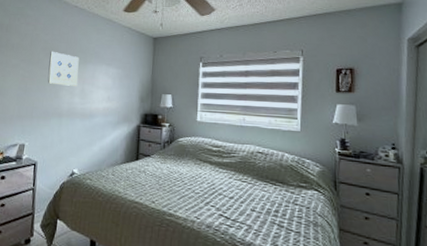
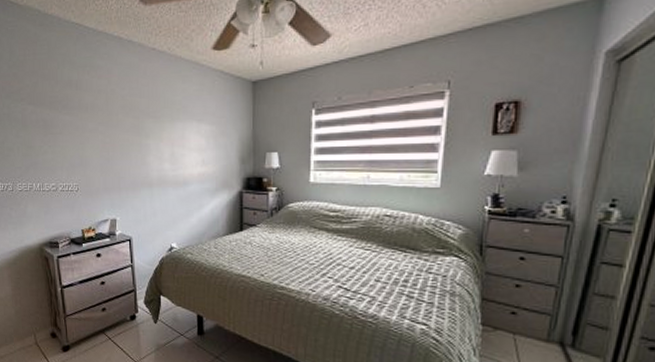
wall art: present [47,51,79,86] -> none [130,109,166,150]

